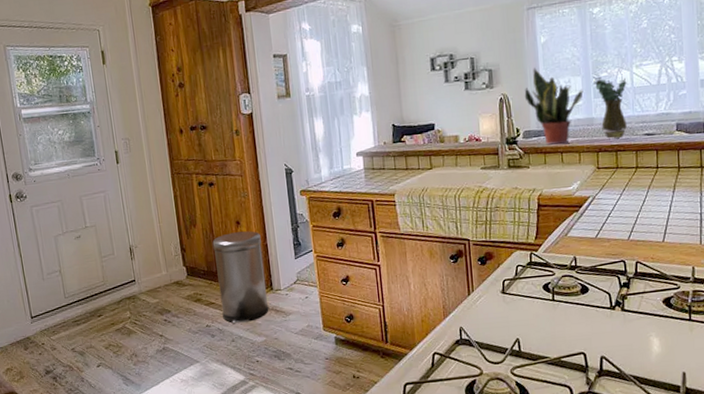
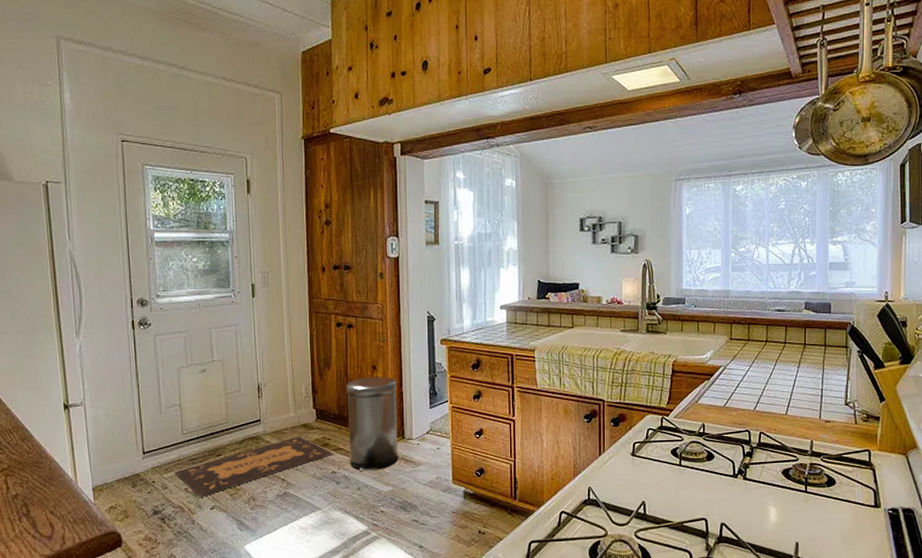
doormat: none [61,293,206,356] -> present [174,436,333,497]
potted plant: present [524,68,584,145] -> none [667,237,722,313]
vase: present [593,77,627,139] -> none [732,251,763,312]

